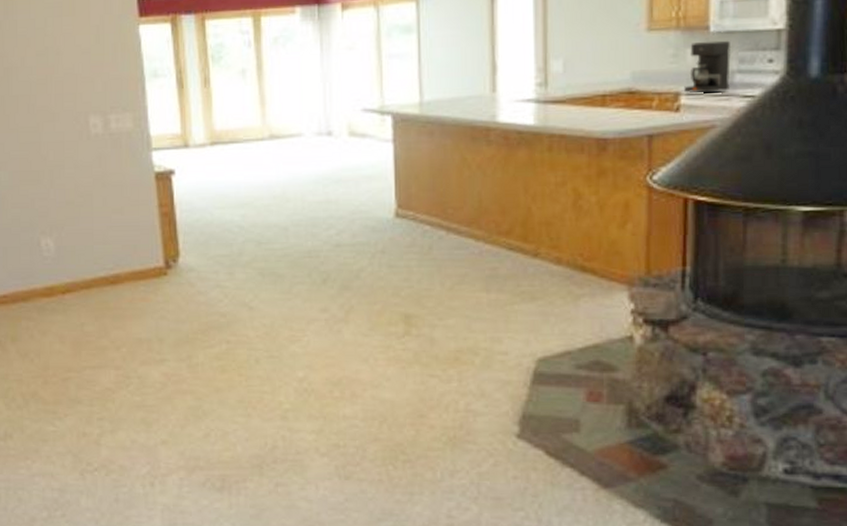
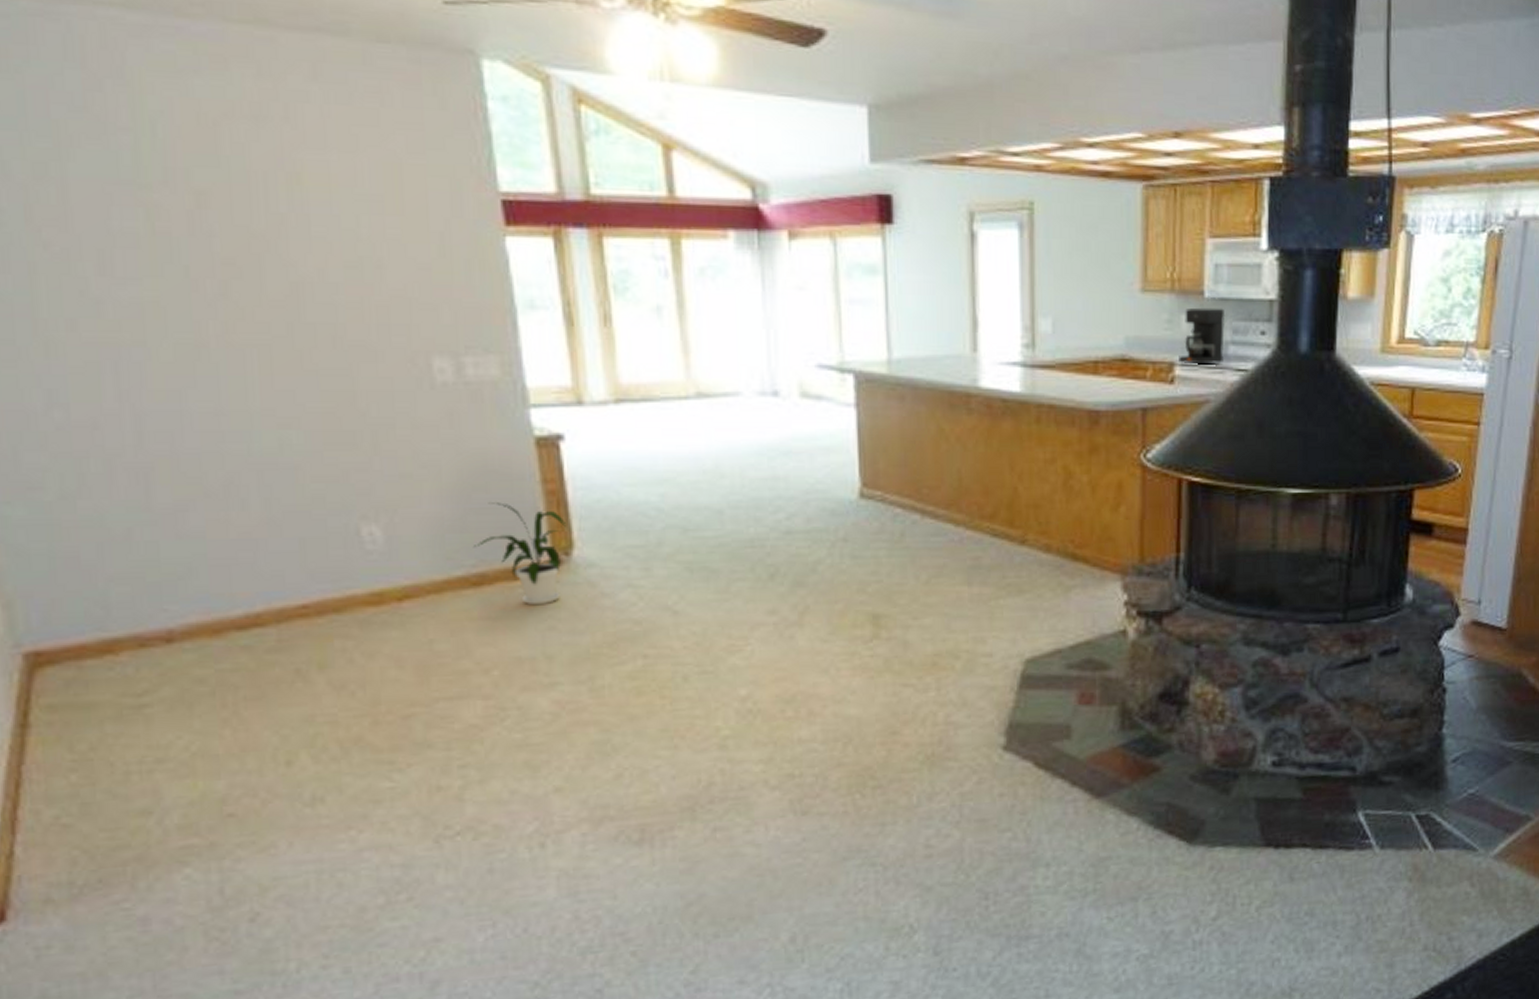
house plant: none [111,222,174,300] -> present [472,502,566,606]

